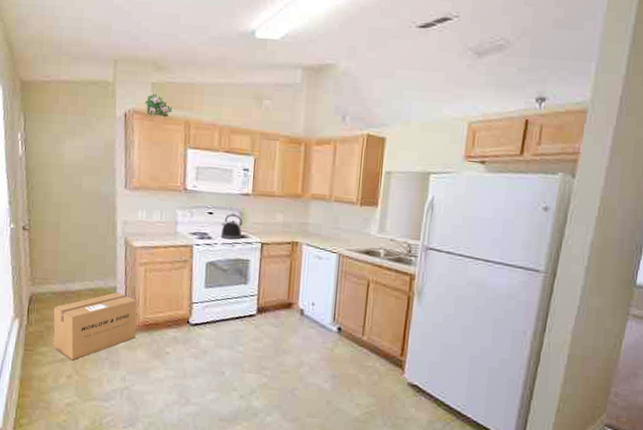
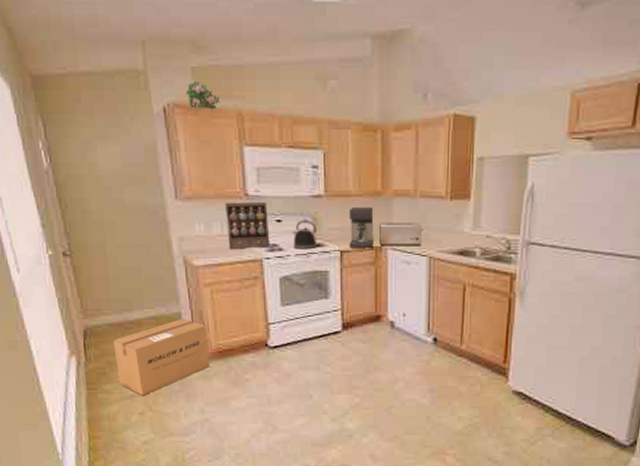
spice rack: none [165,194,202,236] -> present [225,201,270,250]
coffee maker: none [269,205,294,243] -> present [348,206,374,249]
toaster: none [296,221,335,244] -> present [379,222,423,247]

